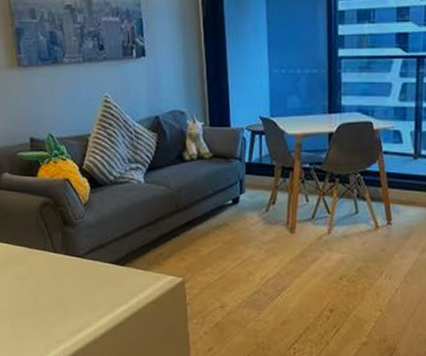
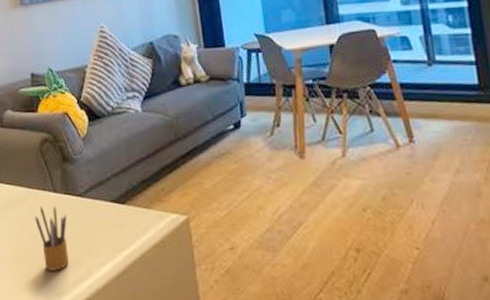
pencil box: none [35,264,68,322] -> present [35,206,69,271]

